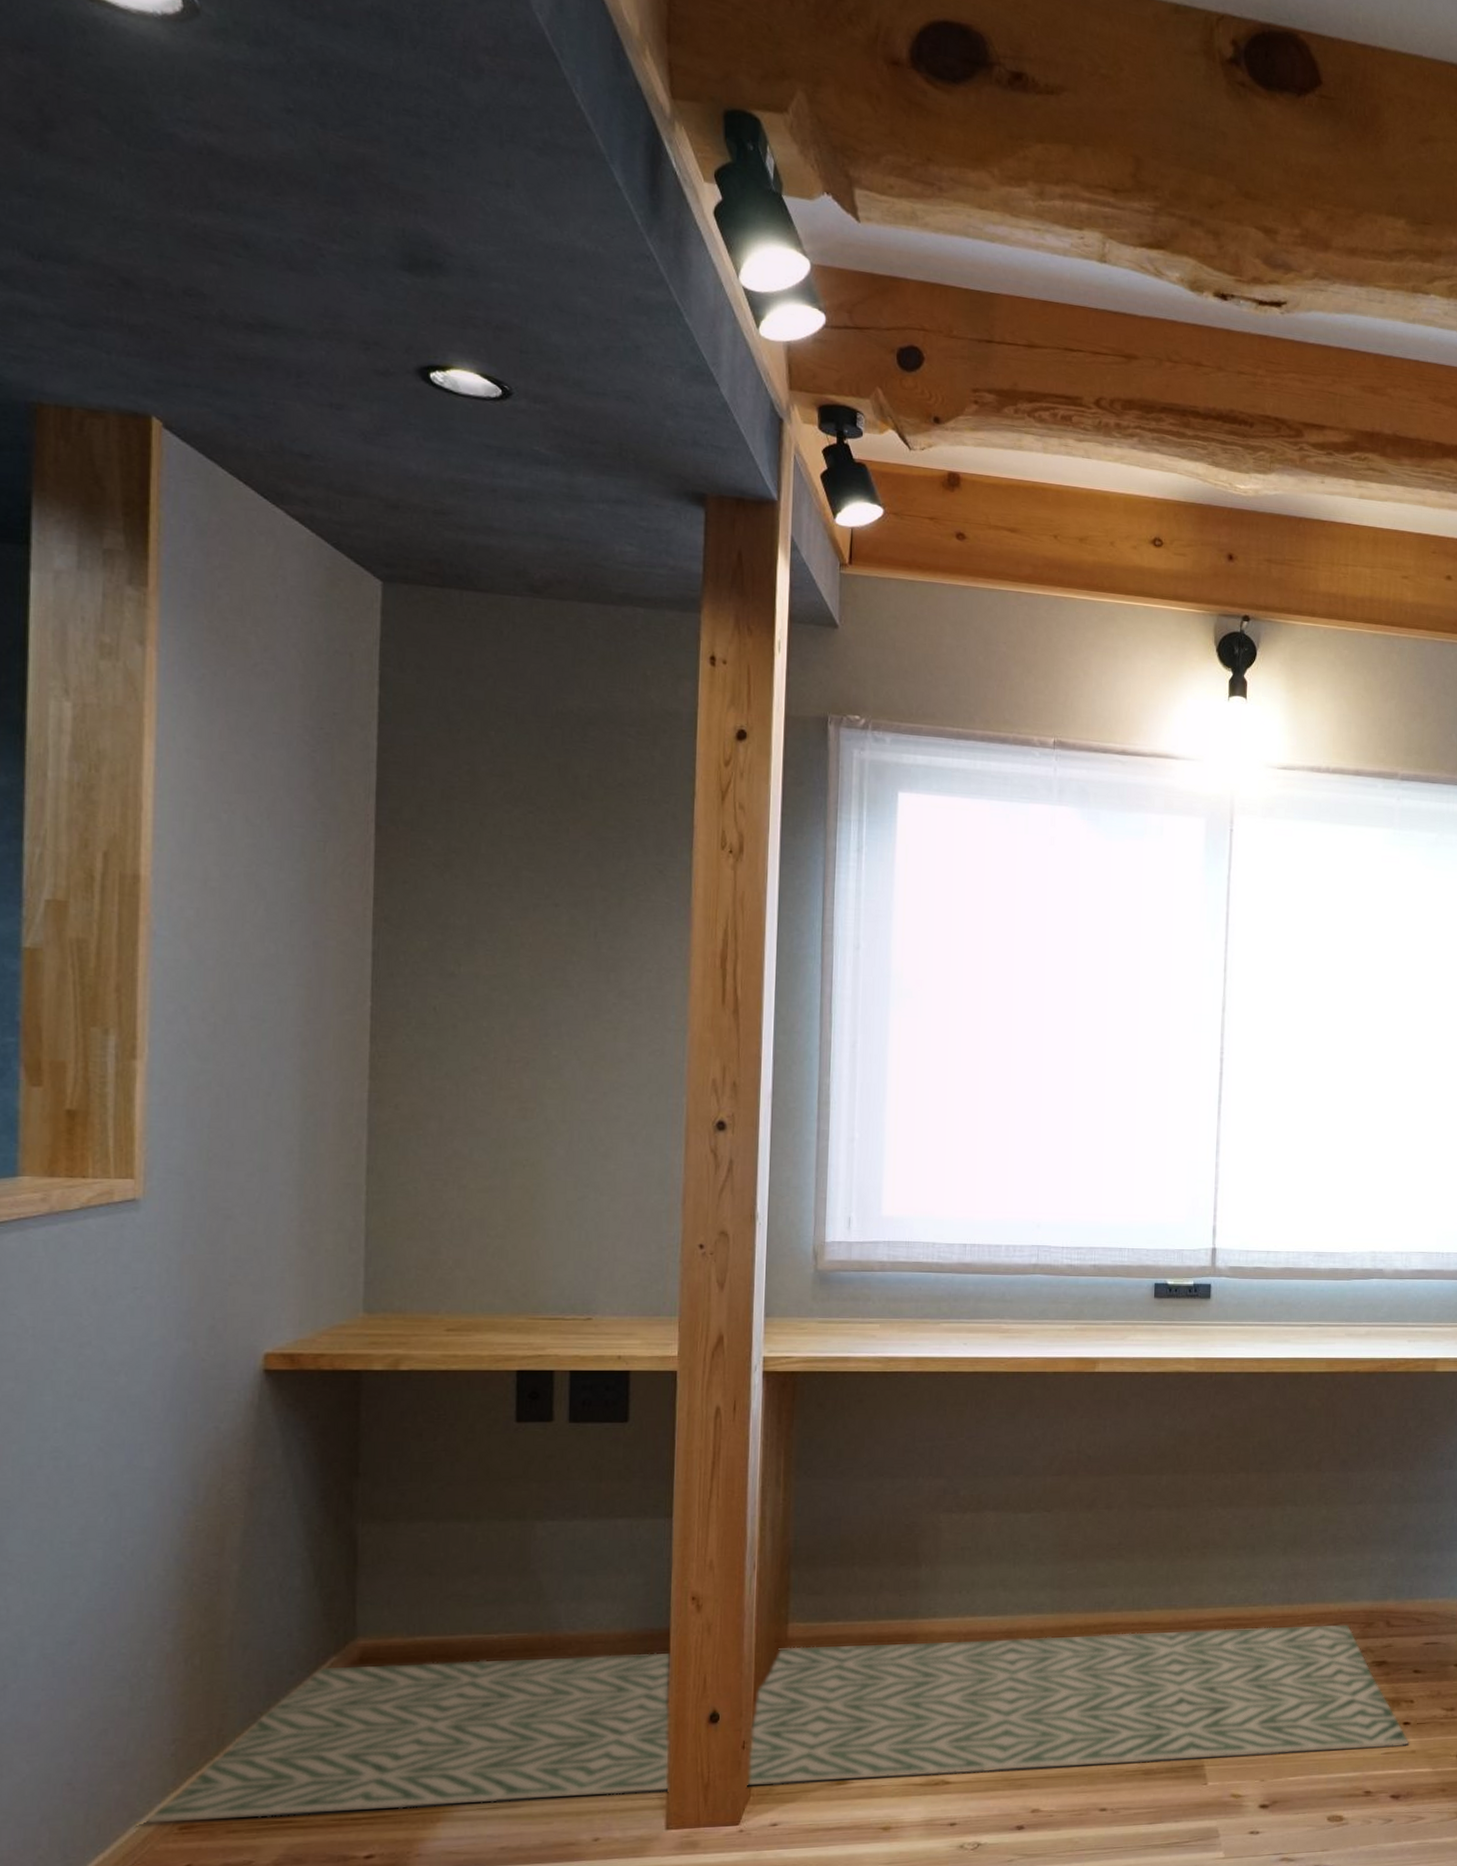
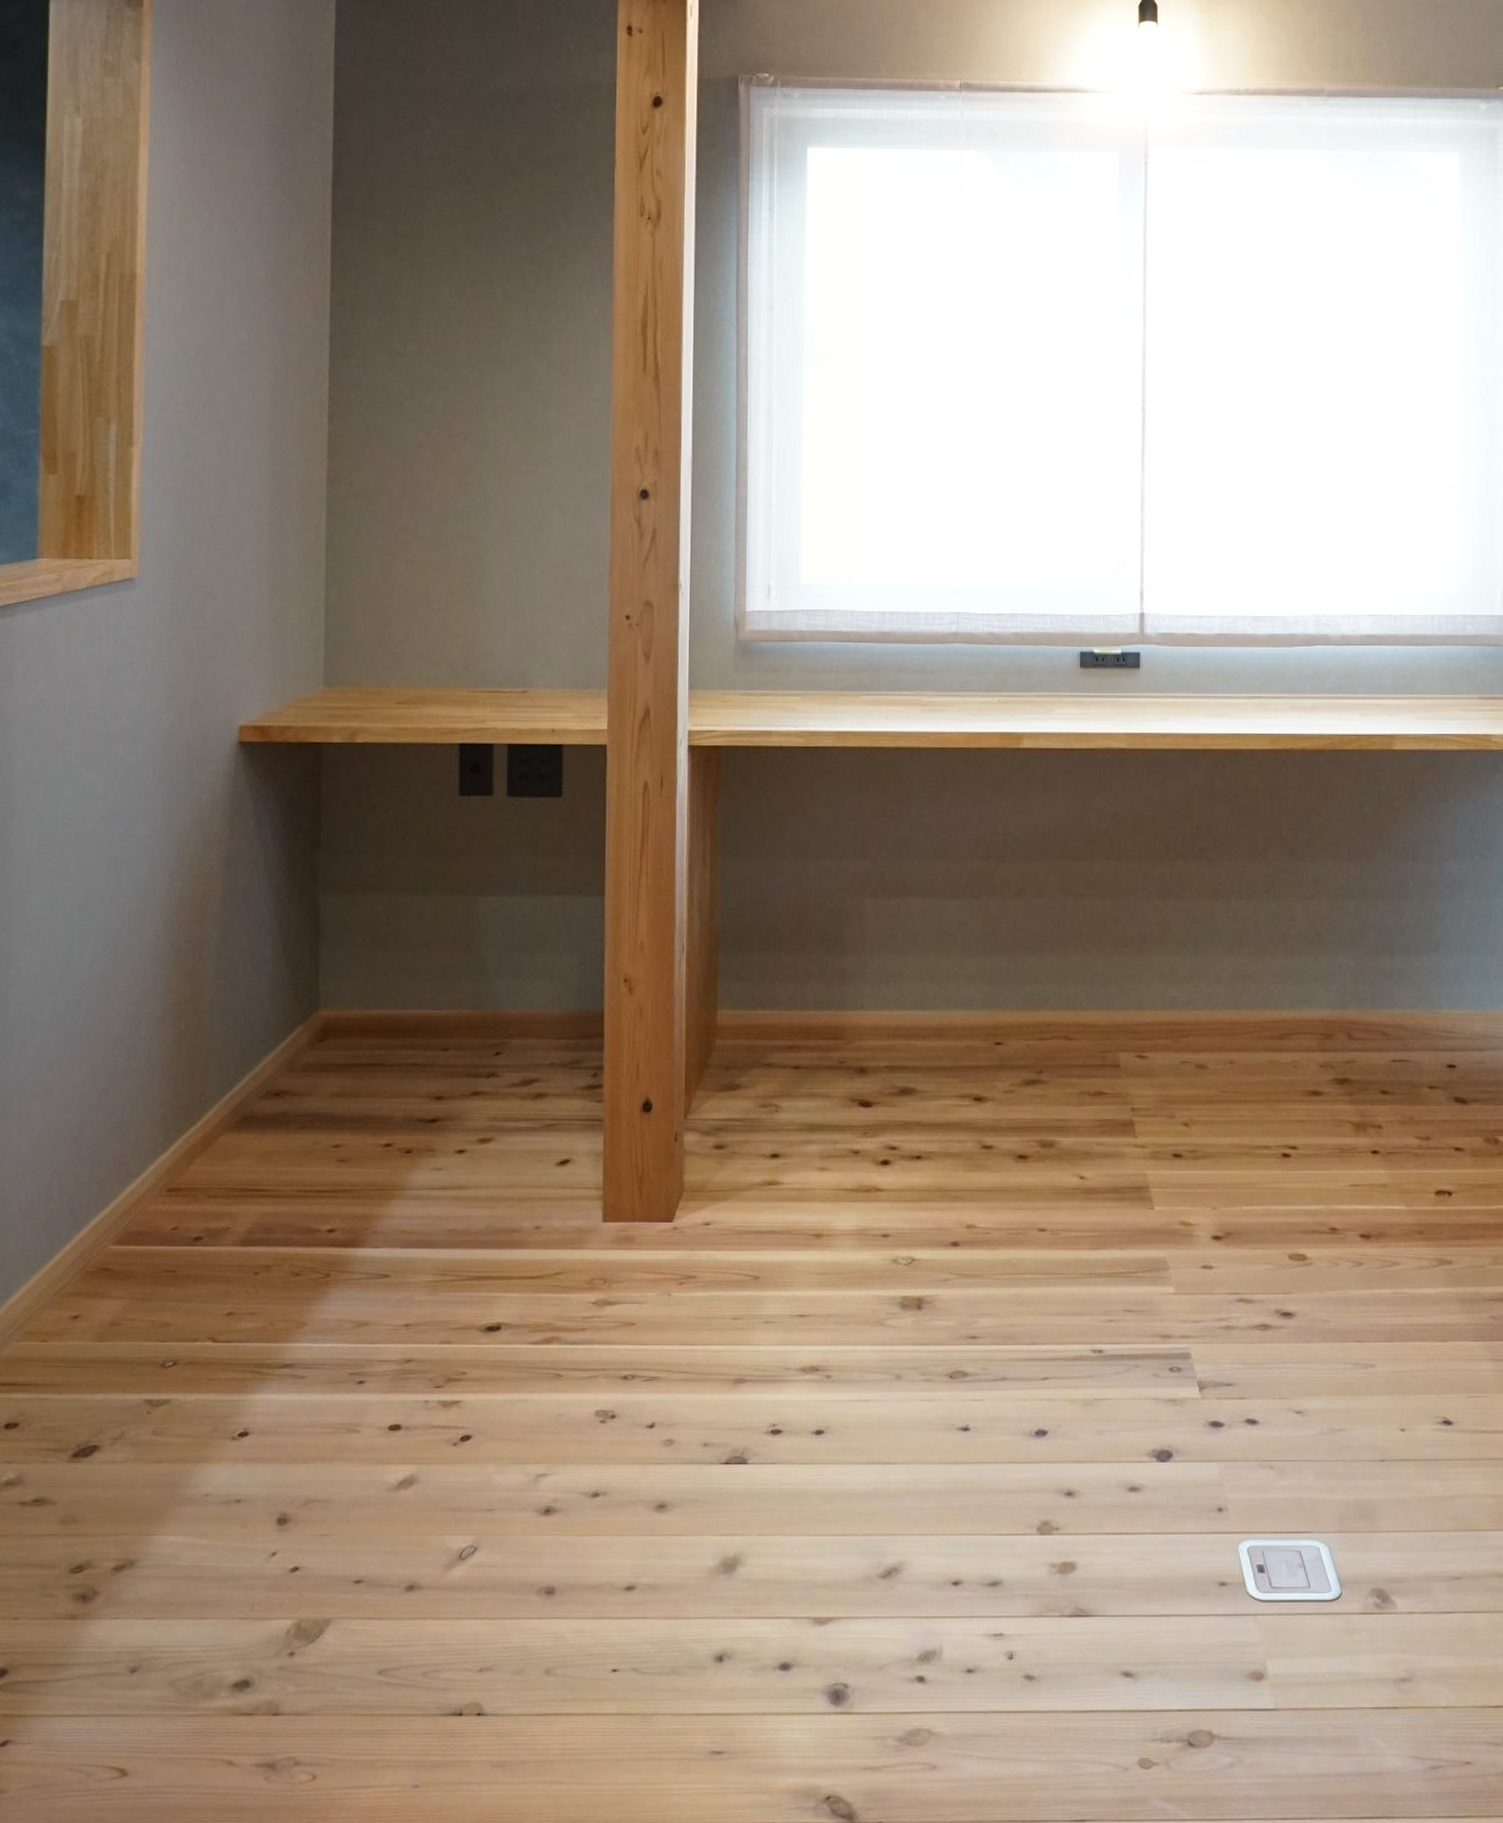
rug: present [143,1624,1409,1824] -> none [138,1034,1378,1184]

